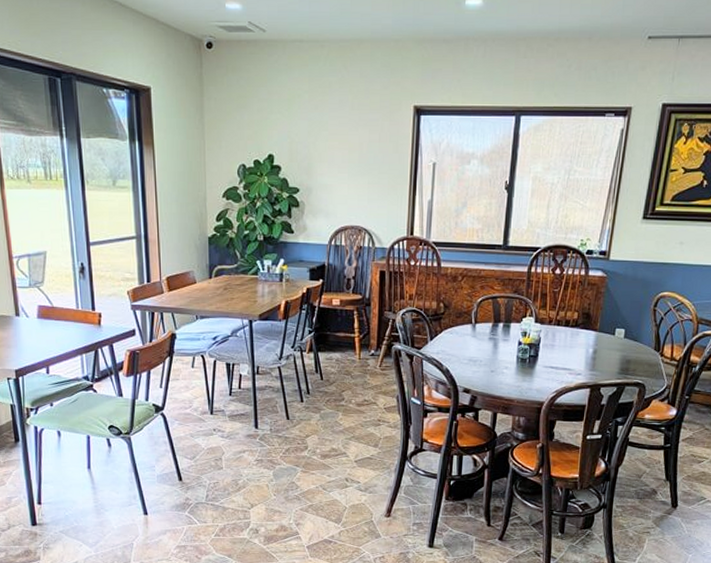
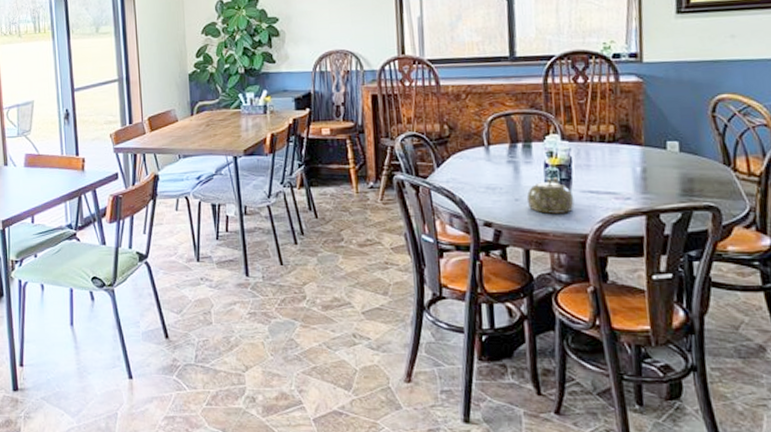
teapot: none [500,354,538,384] -> present [526,177,574,214]

